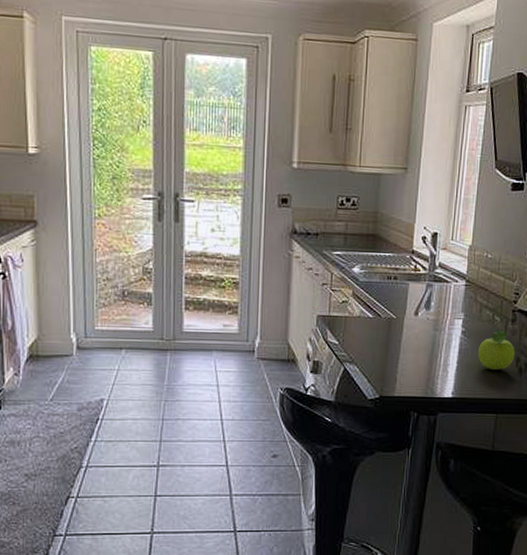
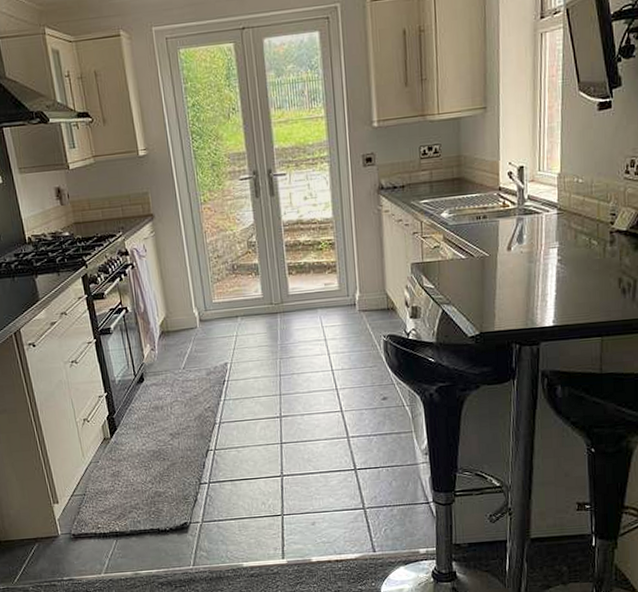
fruit: present [477,330,515,370] -> none [576,253,616,294]

